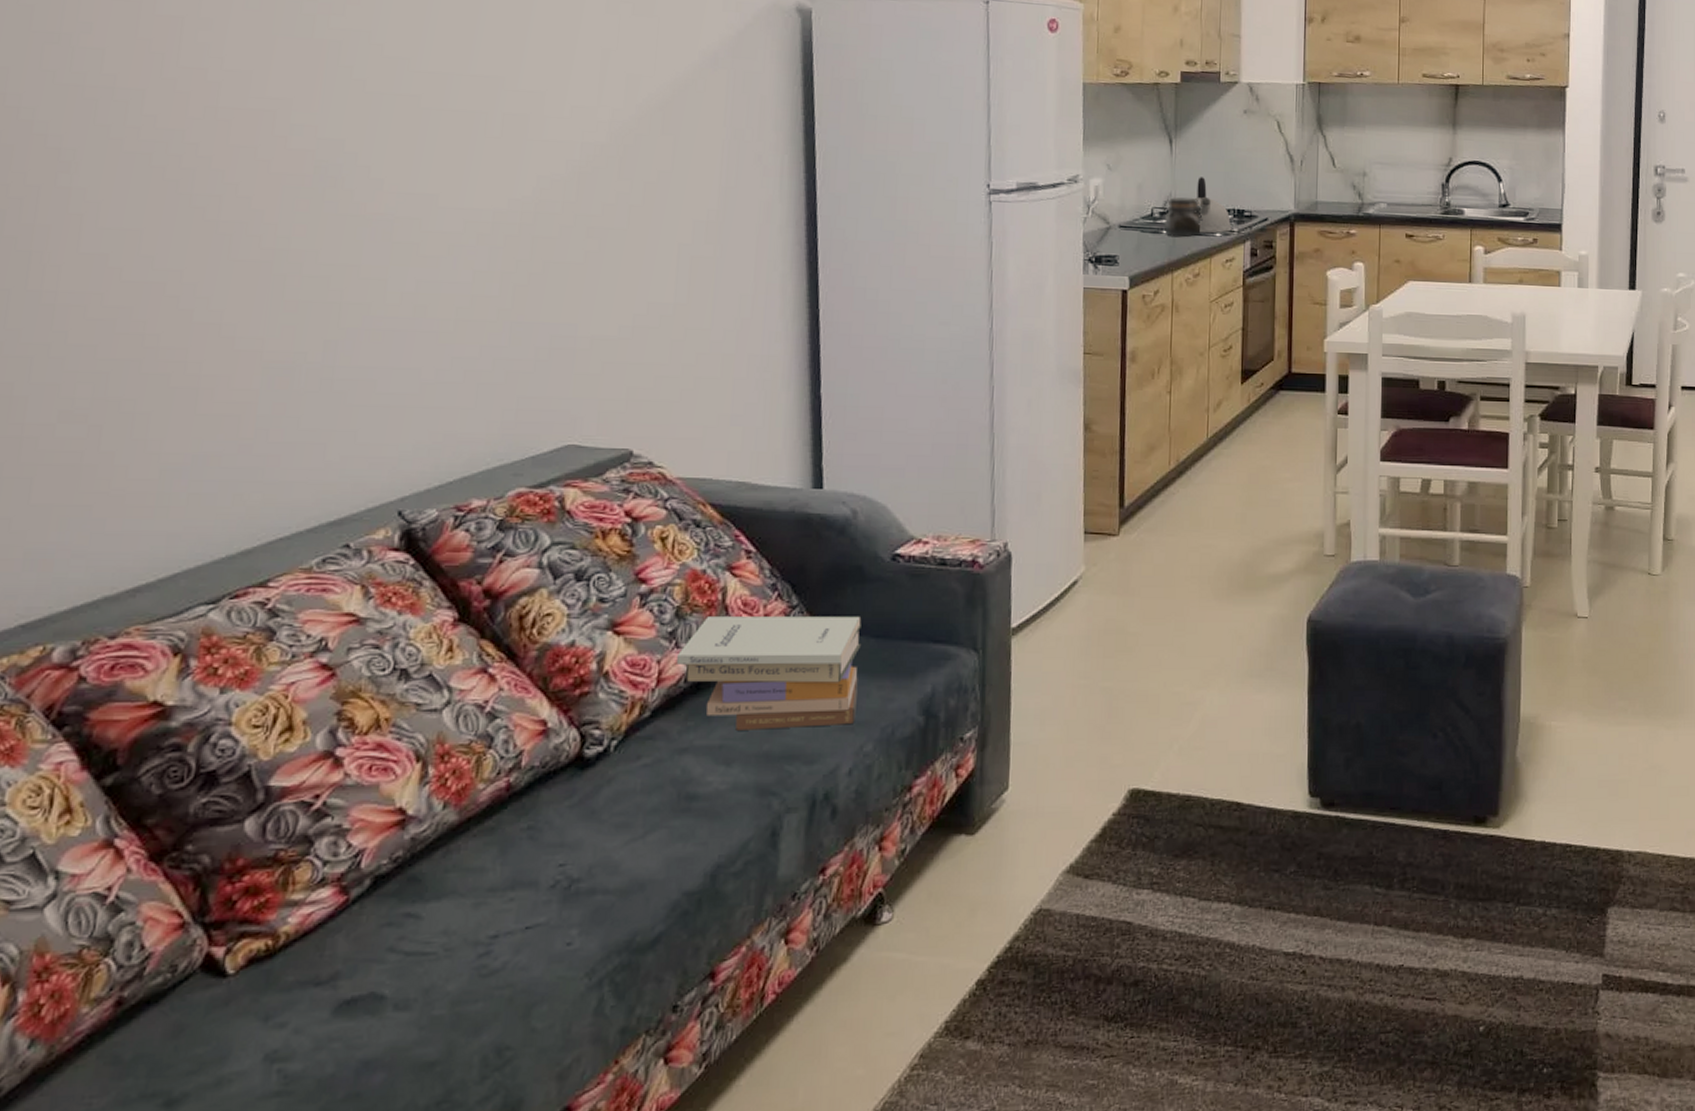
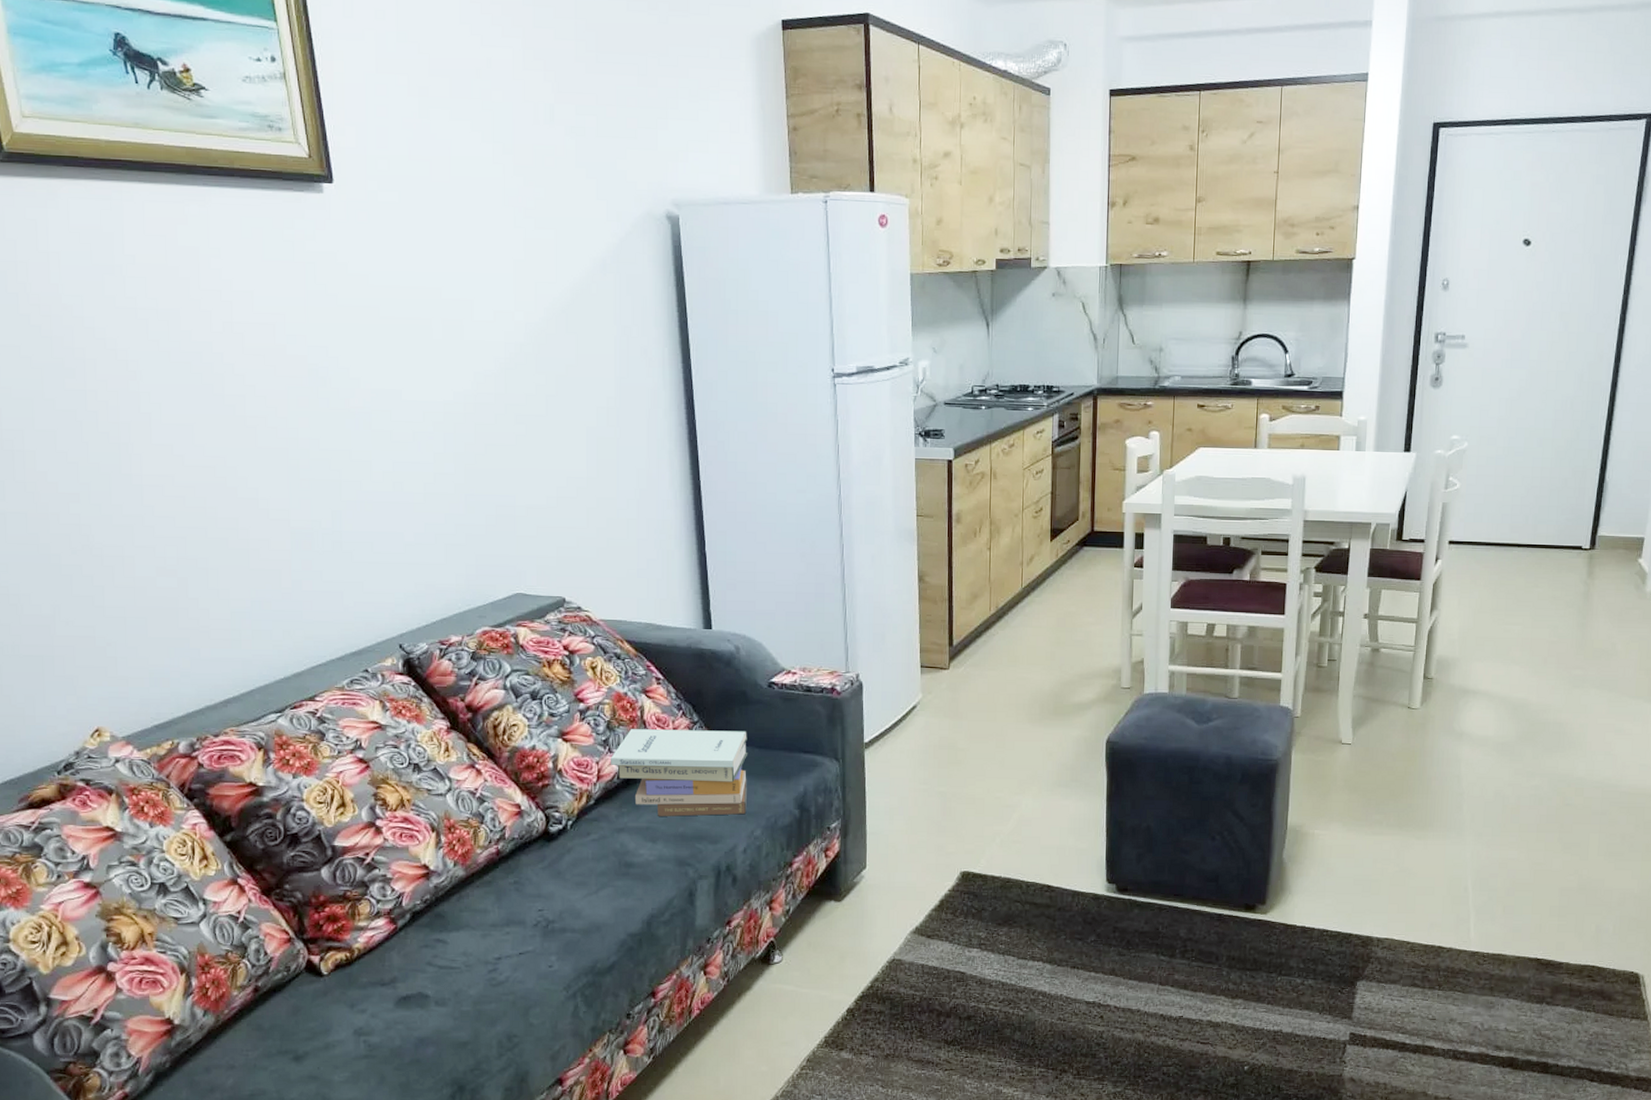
jar: present [1161,197,1203,238] -> none [980,376,1017,412]
kettle: present [1194,177,1232,234] -> none [1009,357,1042,408]

